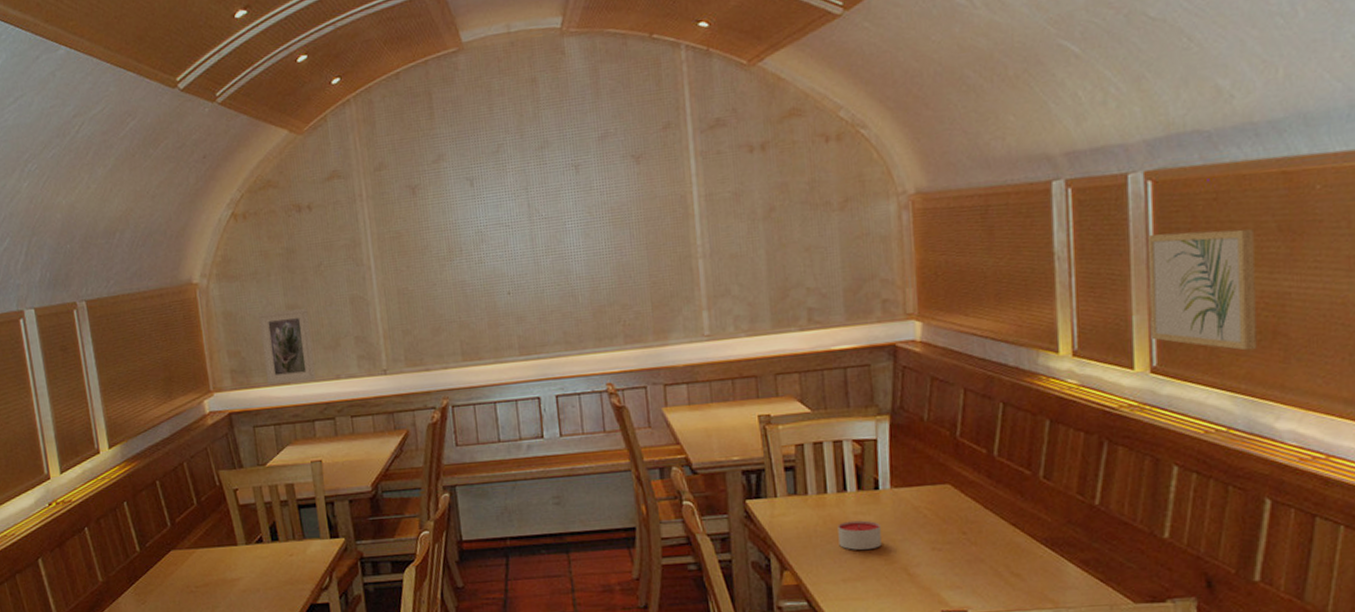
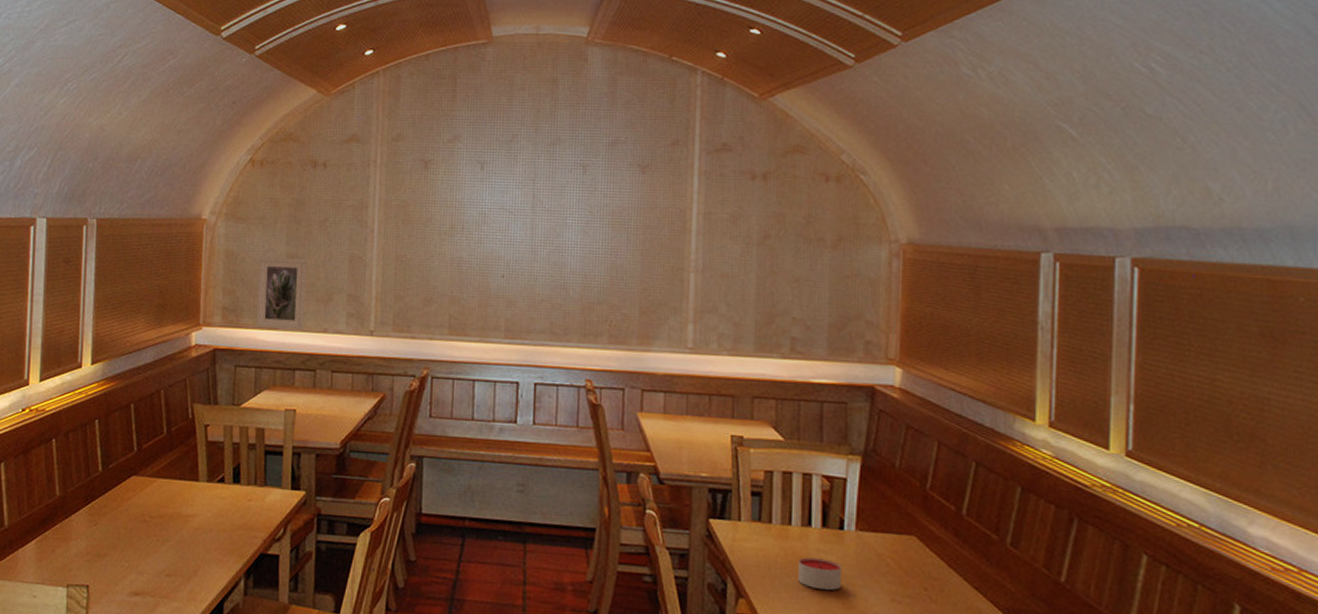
wall art: present [1148,229,1257,351] -> none [1128,319,1237,450]

